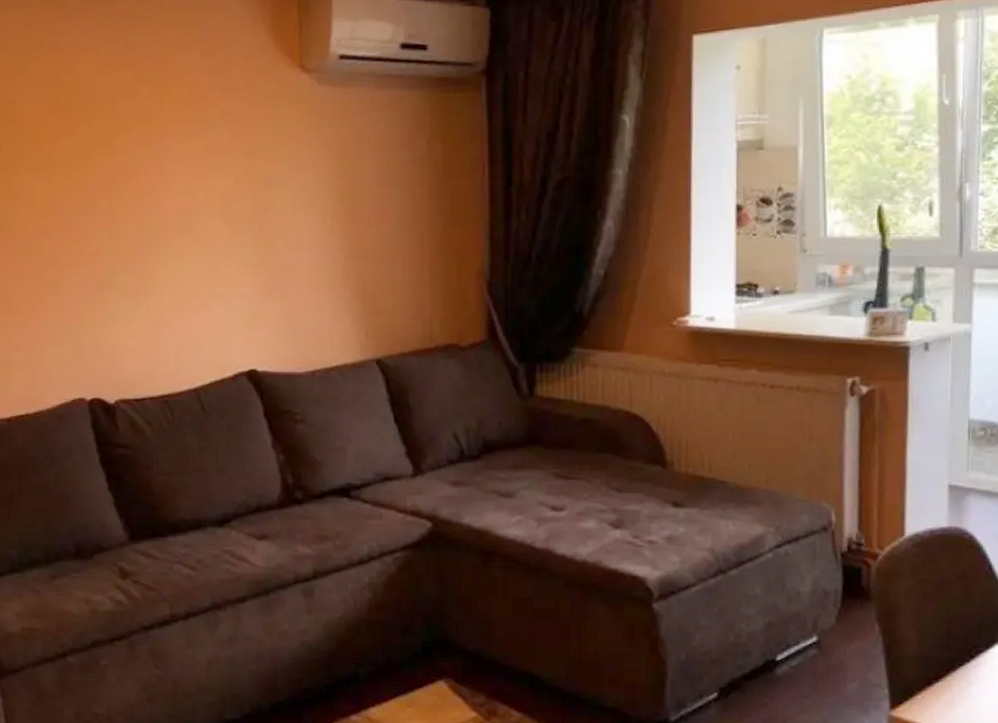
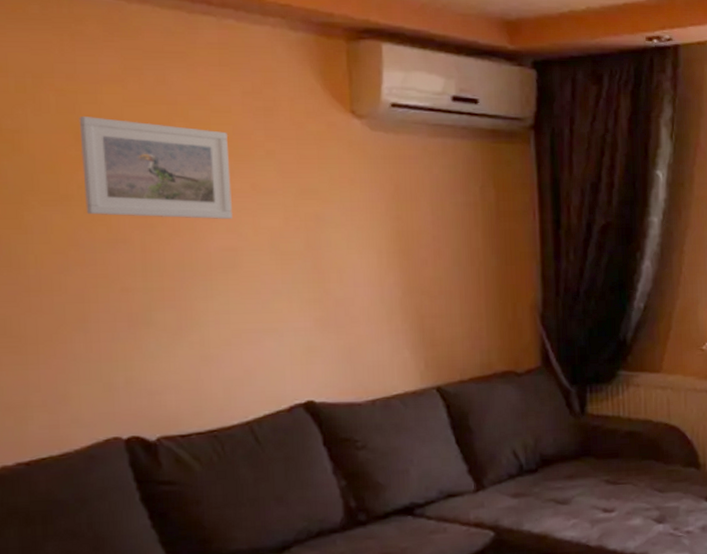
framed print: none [60,84,189,182] -> present [79,115,234,219]

